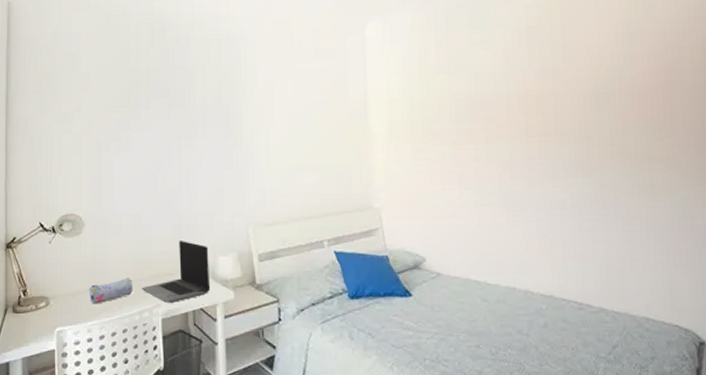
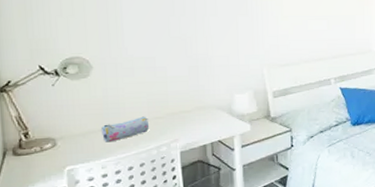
laptop computer: present [141,240,211,303] -> none [158,80,228,137]

